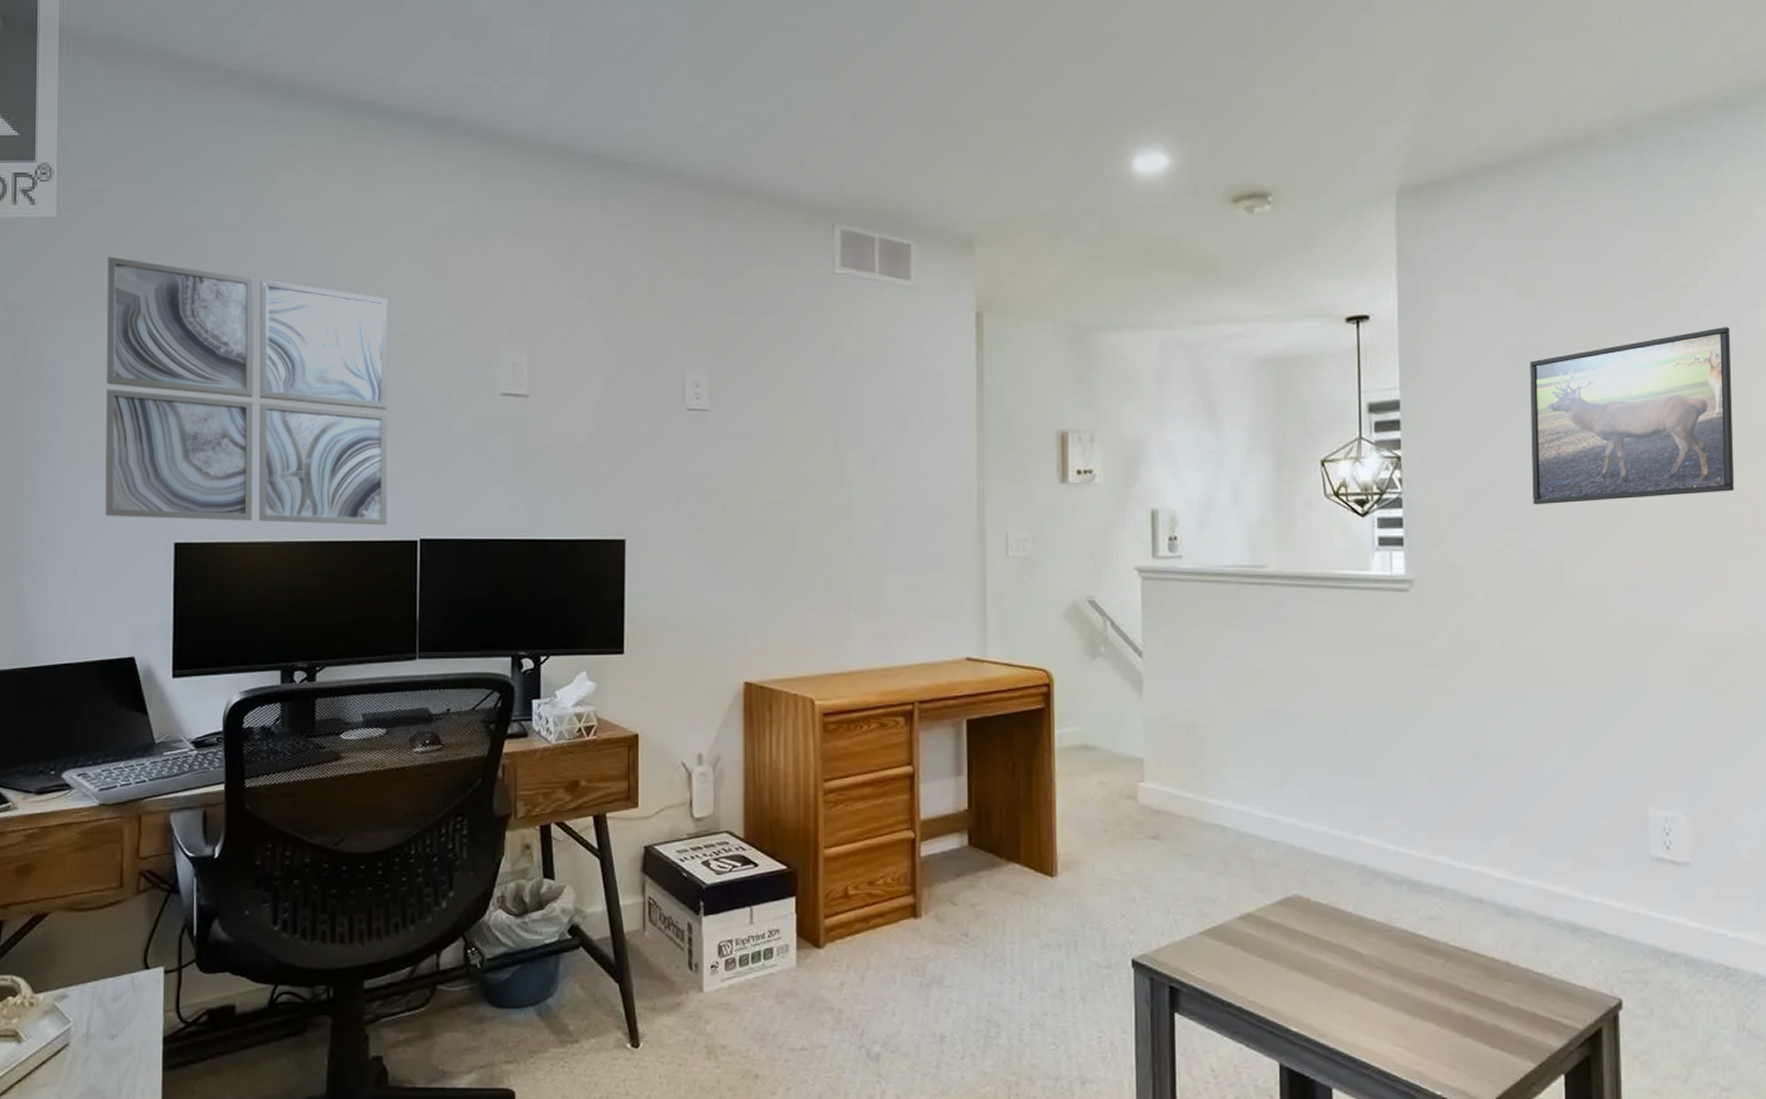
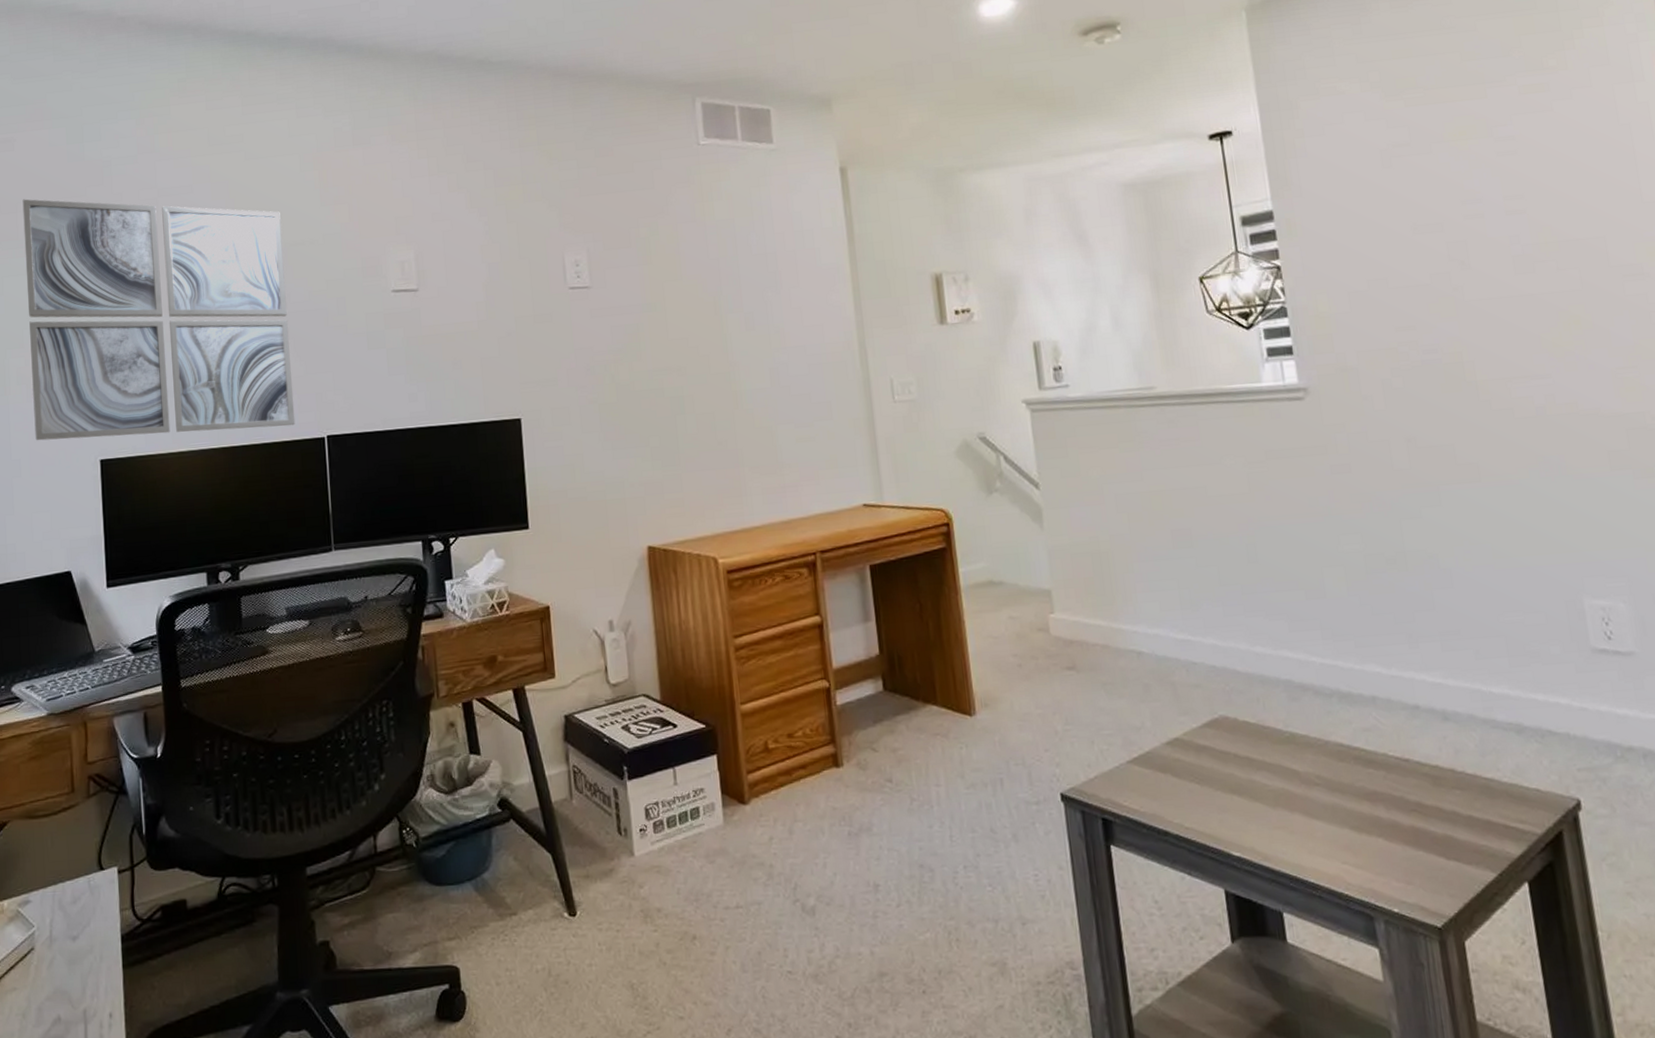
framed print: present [1530,327,1735,505] -> none [1402,104,1633,302]

